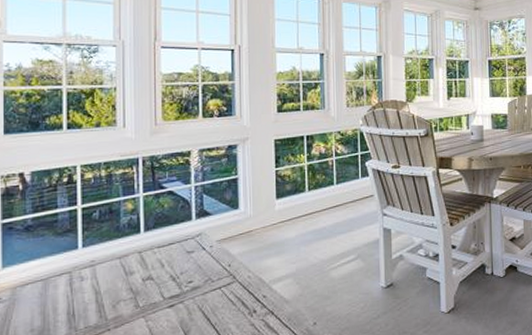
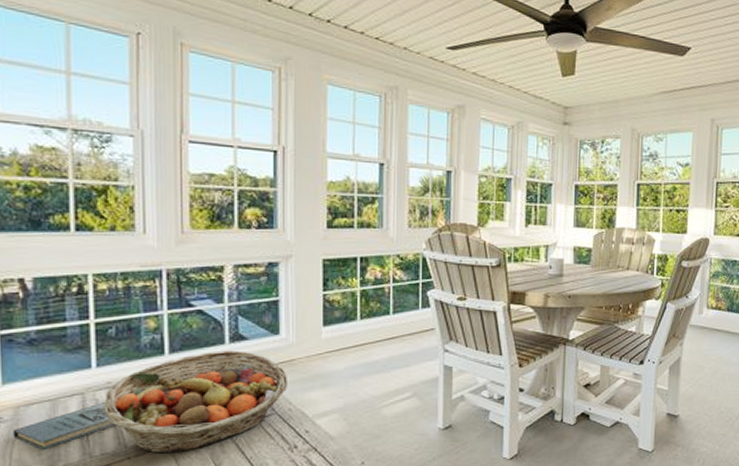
book: none [9,279,97,326] -> present [12,403,115,450]
fruit basket: none [88,225,246,325] -> present [104,351,287,454]

